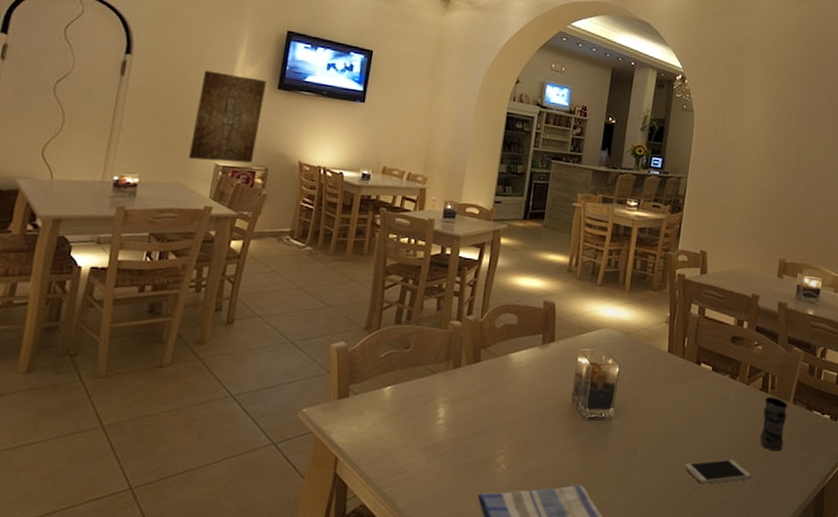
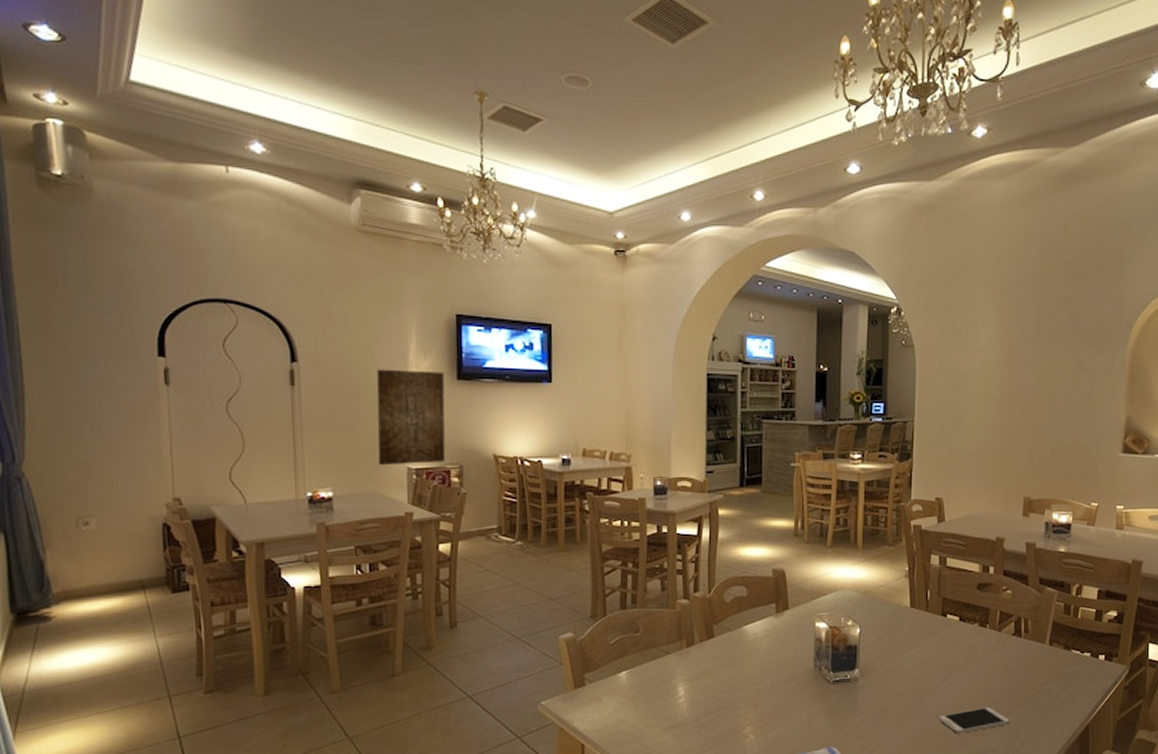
jar: present [760,397,788,452] -> none [1016,640,1044,695]

